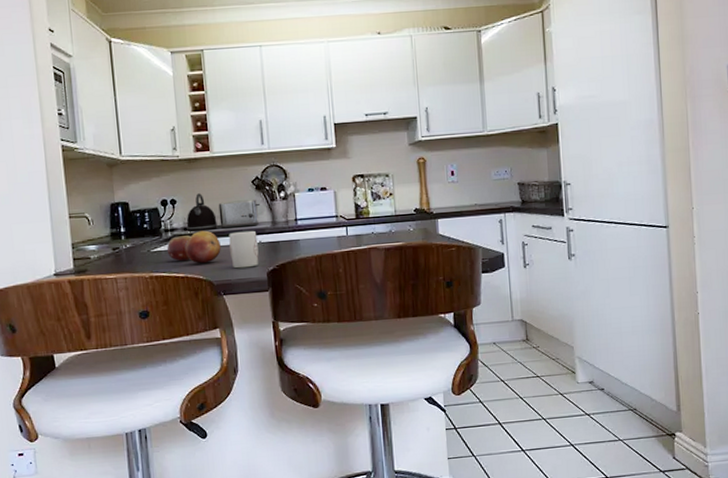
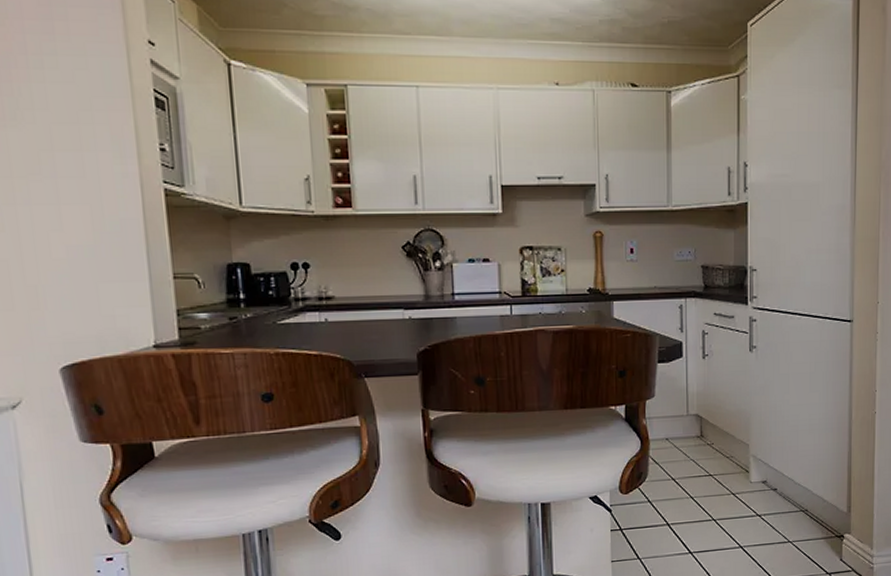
fruit: present [166,235,191,262] -> none [296,306,327,337]
fruit: present [184,230,221,264] -> none [319,301,363,341]
kettle: present [186,193,218,233] -> none [321,257,360,303]
toaster: present [218,199,260,229] -> none [361,268,411,301]
mug: present [229,230,259,269] -> none [373,304,408,348]

